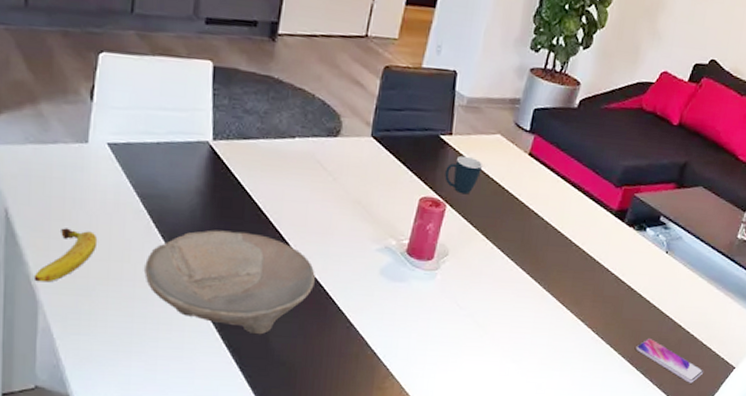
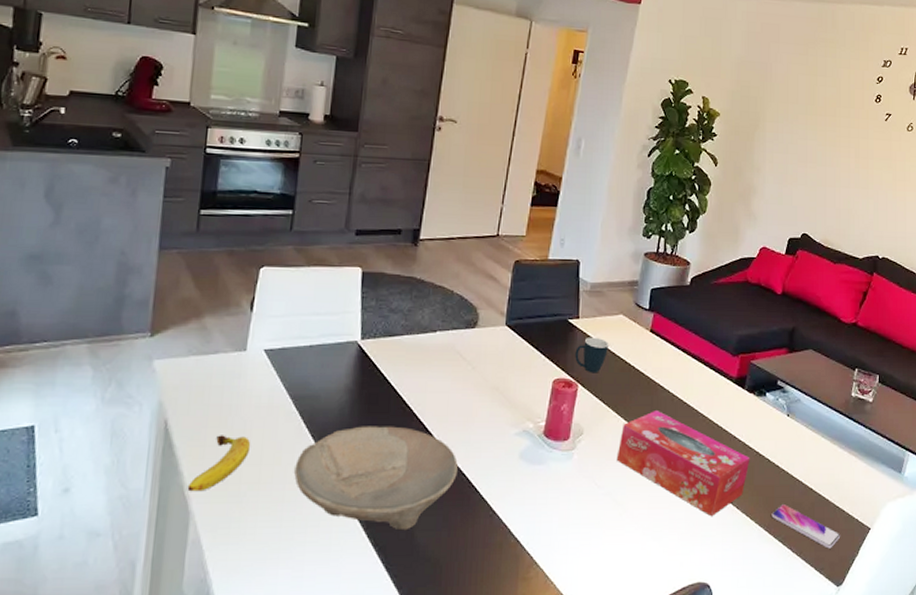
tissue box: none [481,236,621,345] -> present [616,409,750,517]

